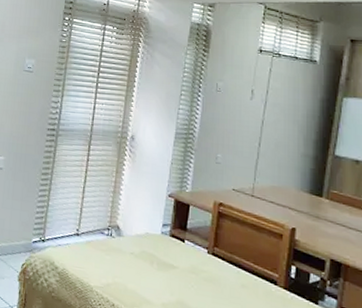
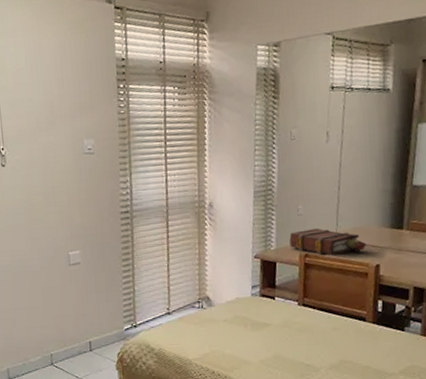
book: none [205,178,283,212] -> present [289,227,366,256]

